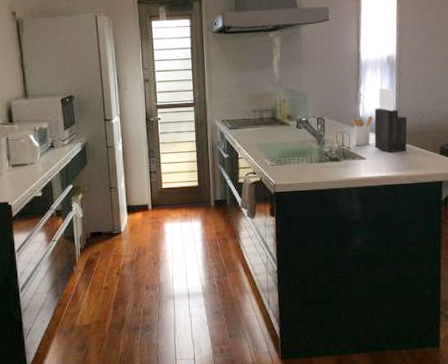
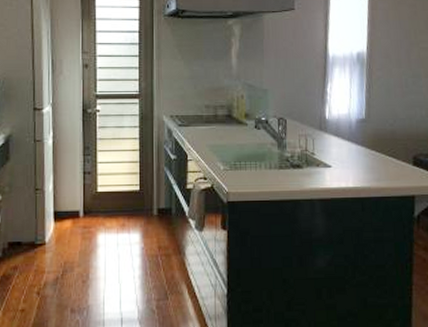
utensil holder: present [351,116,373,146] -> none [315,119,340,152]
knife block: present [374,87,407,153] -> none [341,87,378,161]

